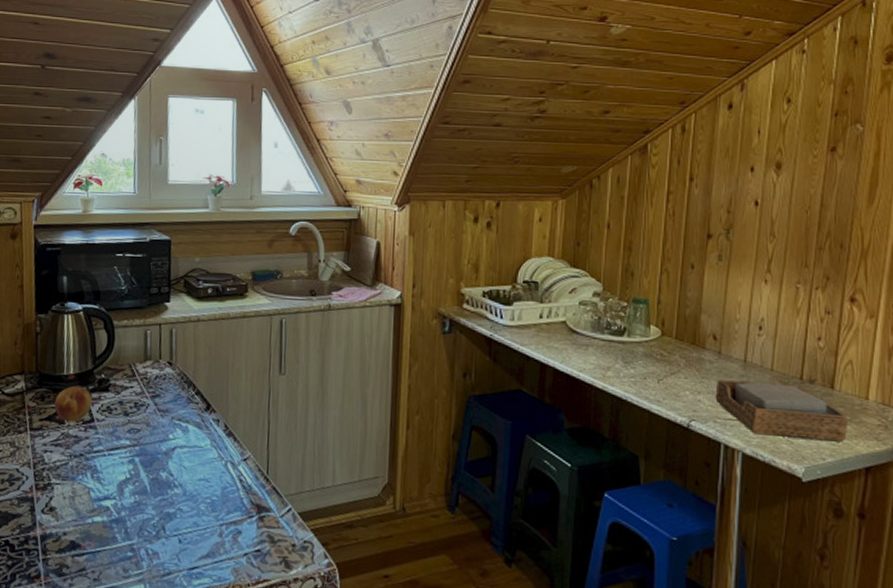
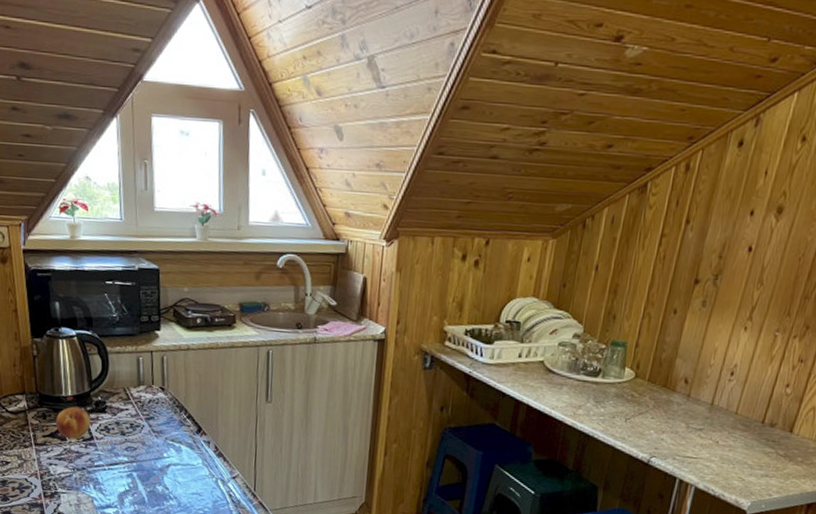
napkin holder: present [715,380,849,442] -> none [677,421,801,481]

